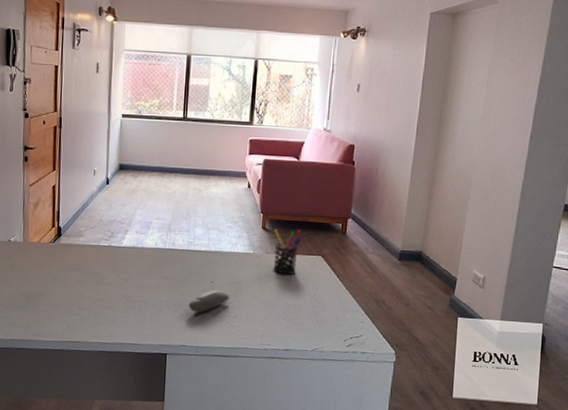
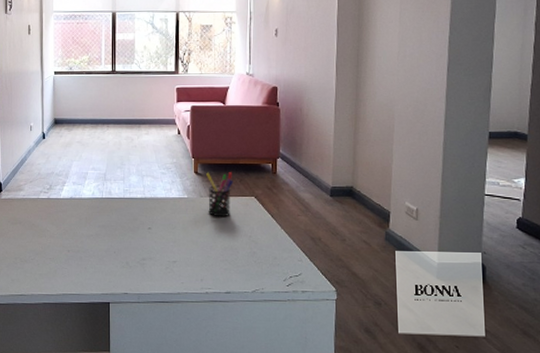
computer mouse: present [188,290,229,313] -> none [127,236,167,260]

